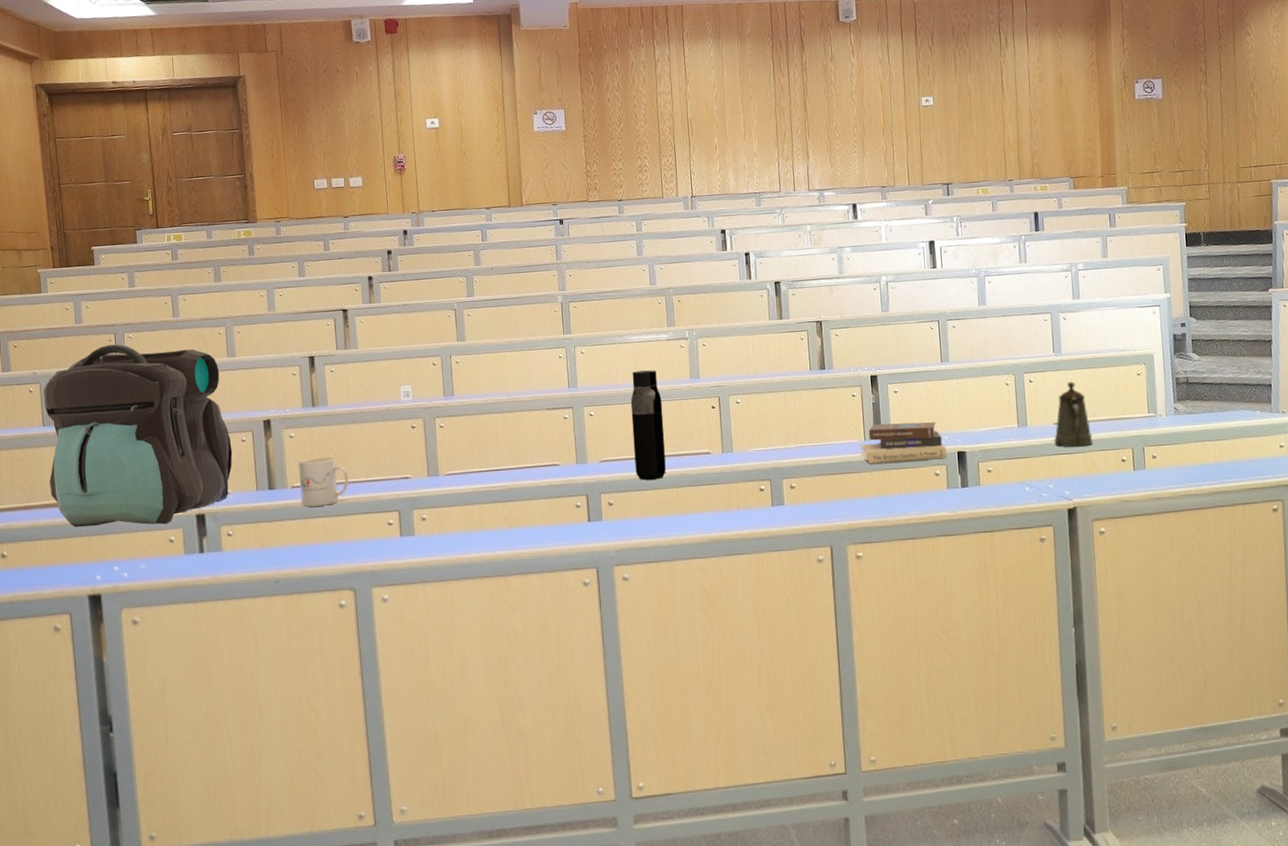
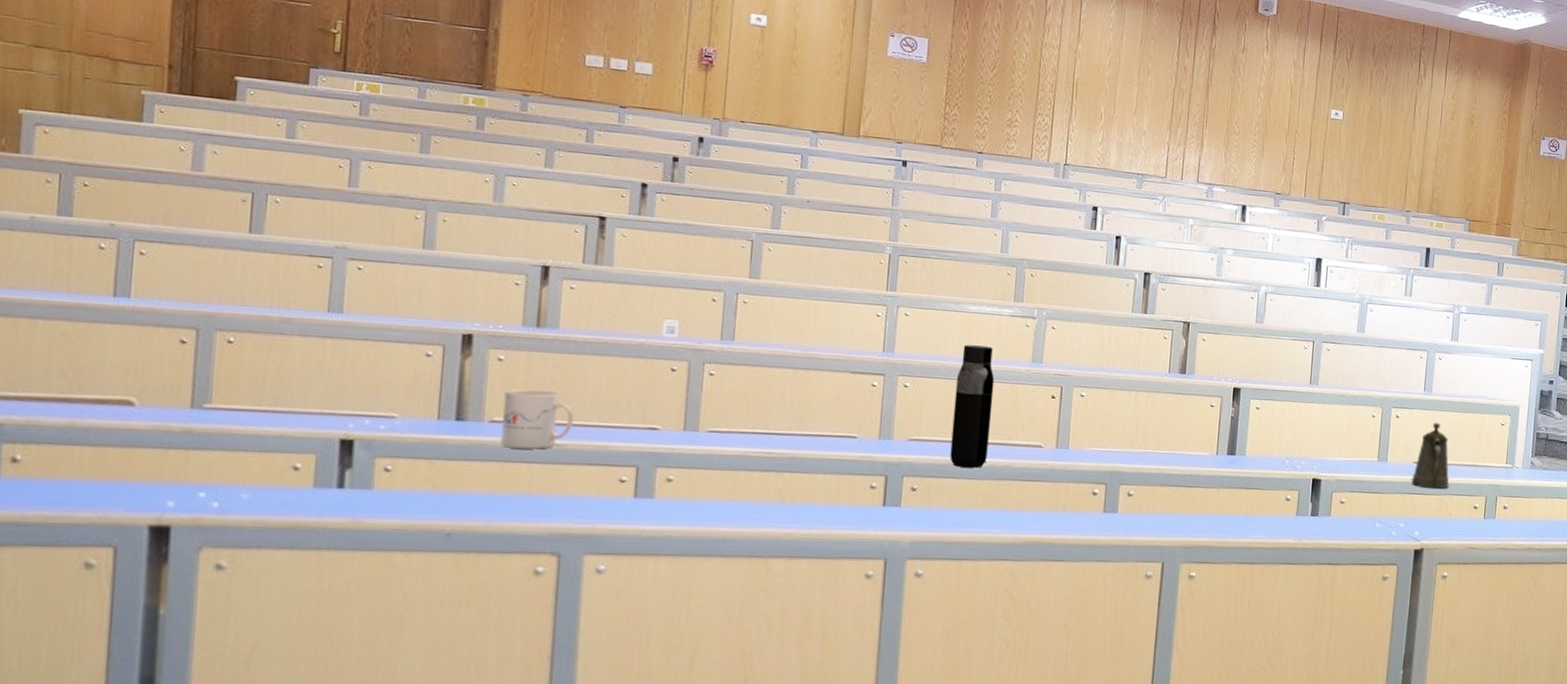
backpack: present [43,344,233,528] -> none [110,205,410,447]
books: present [860,422,947,464] -> none [1210,438,1301,484]

